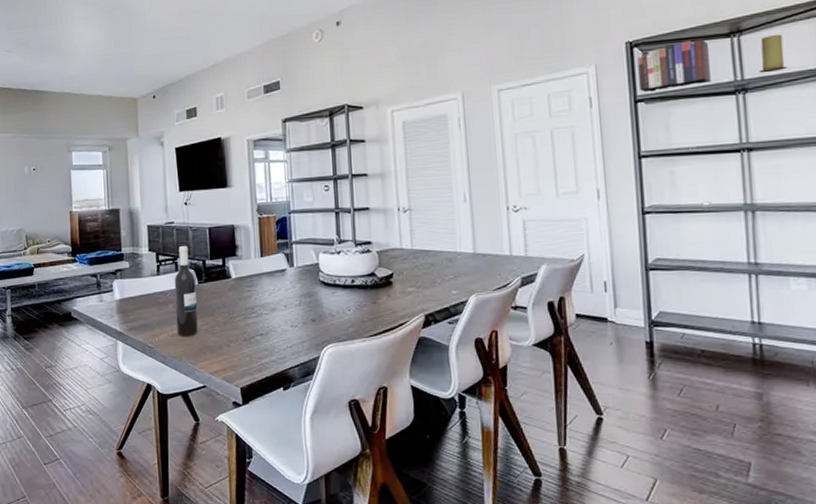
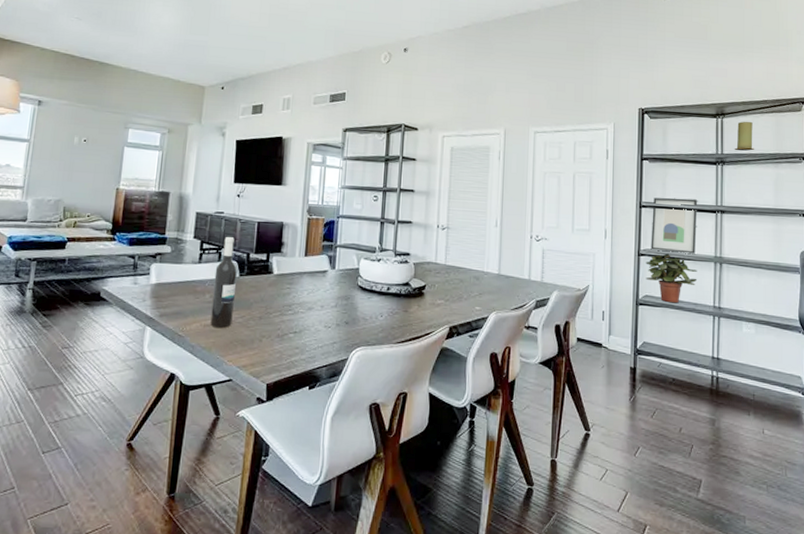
books: present [637,39,711,93] -> none [646,115,699,153]
potted plant: none [653,207,723,265] -> present [645,253,698,304]
picture frame: none [655,139,718,206] -> present [650,197,698,254]

